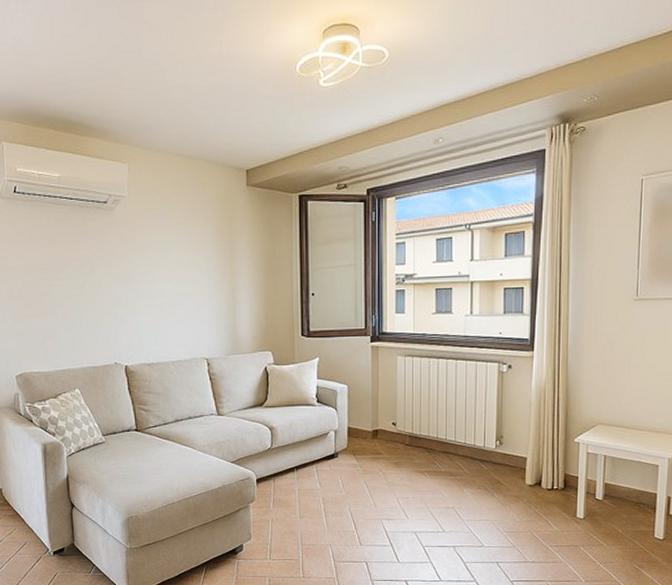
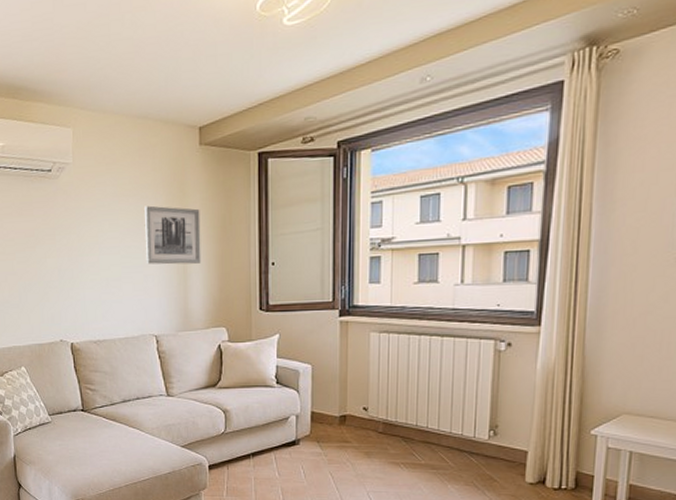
wall art: none [196,238,249,293] -> present [145,205,202,265]

